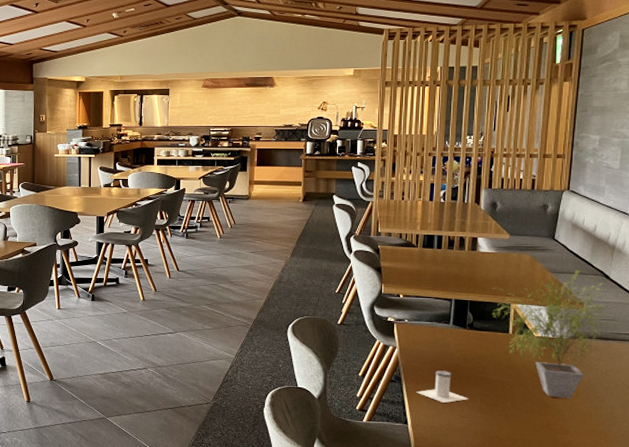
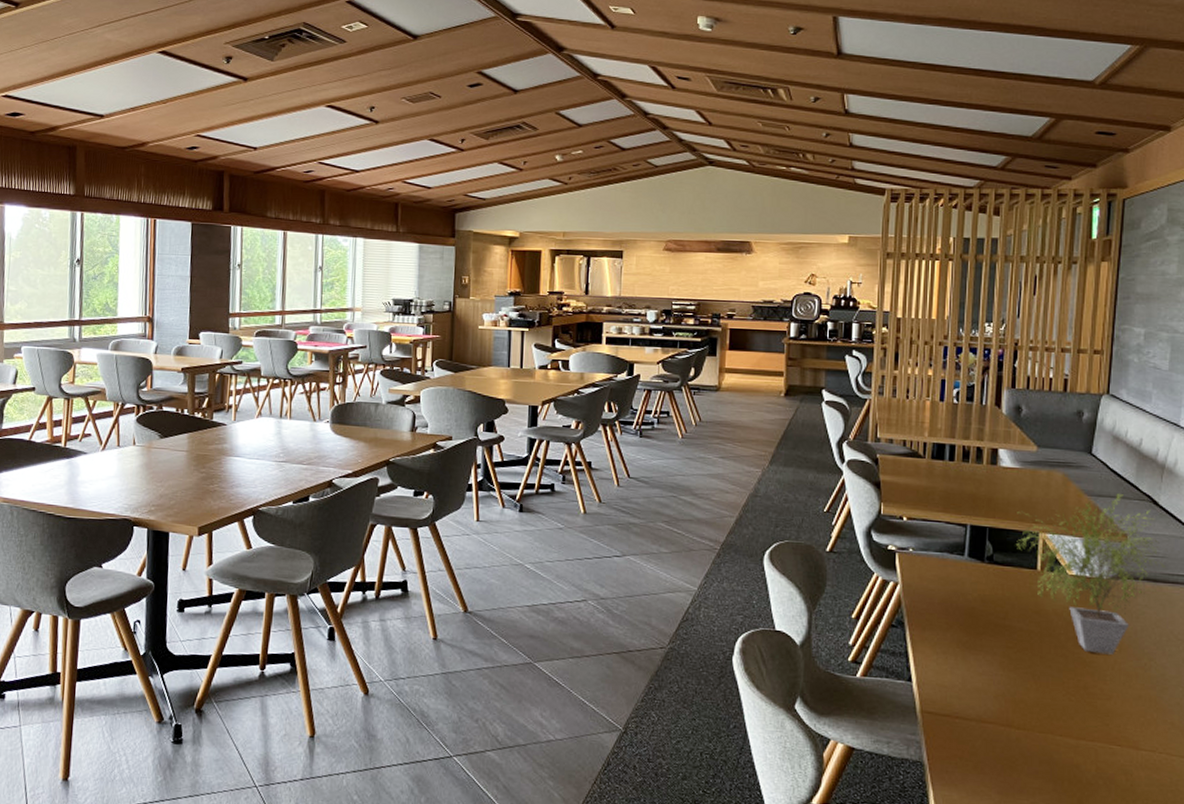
salt shaker: present [416,370,469,403] -> none [922,614,988,656]

